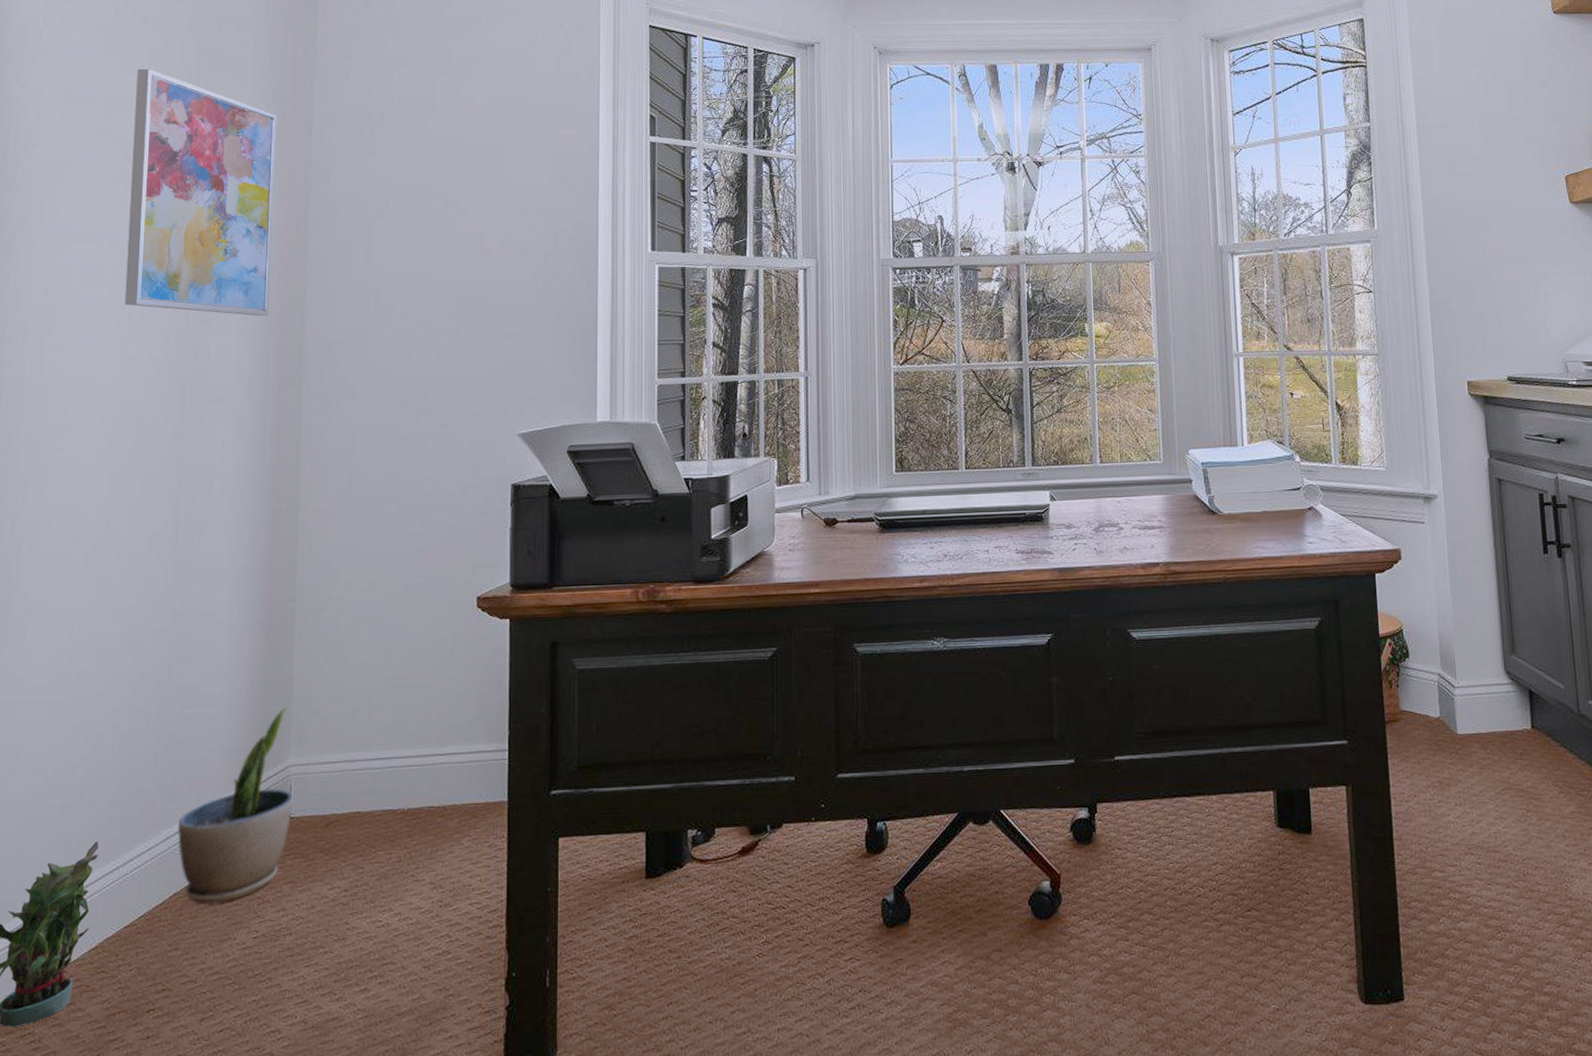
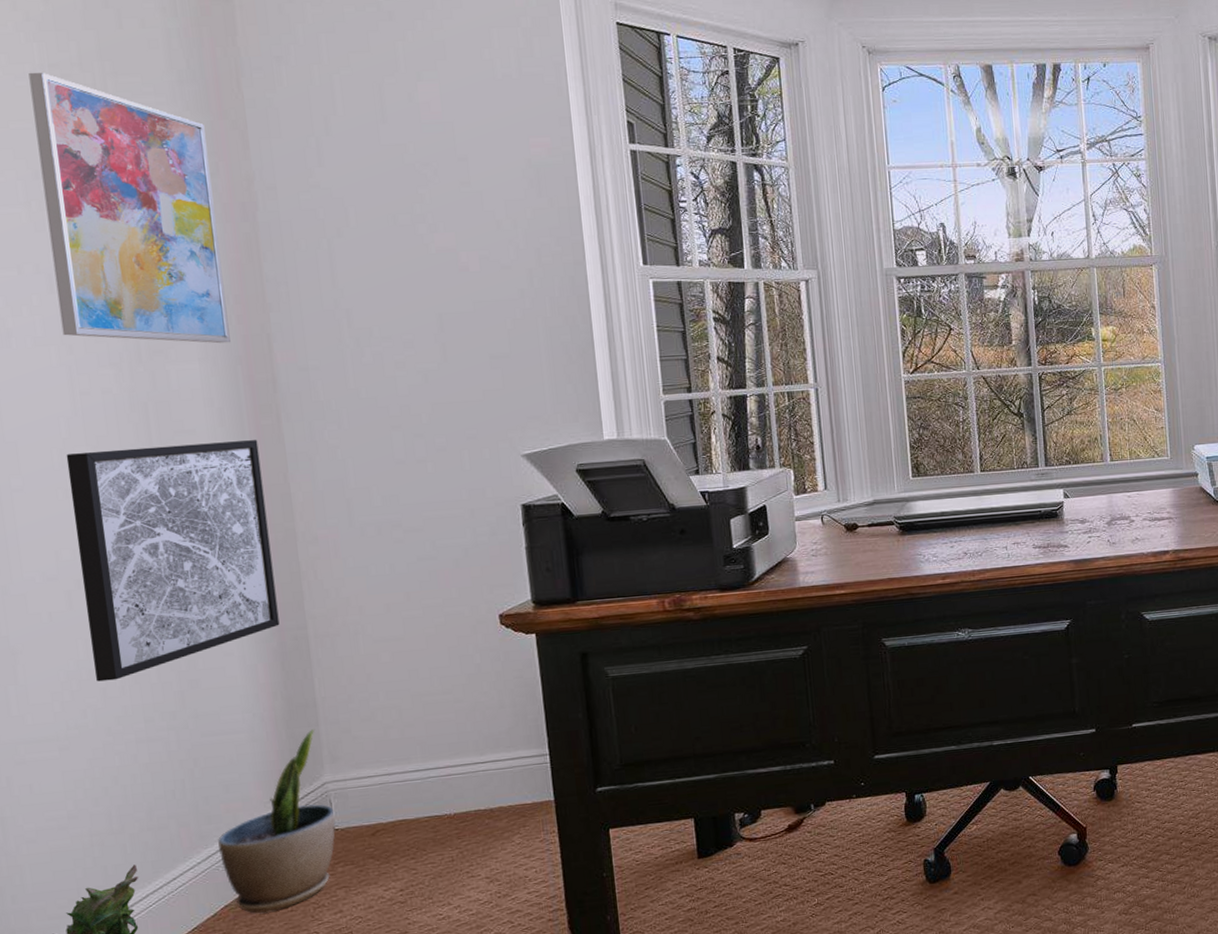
wall art: none [94,410,278,645] -> present [66,440,280,682]

